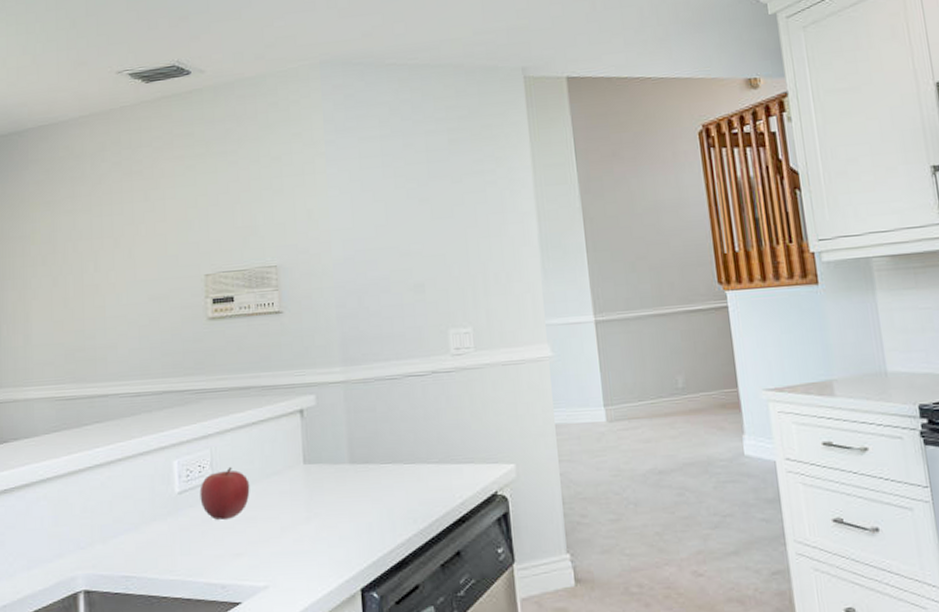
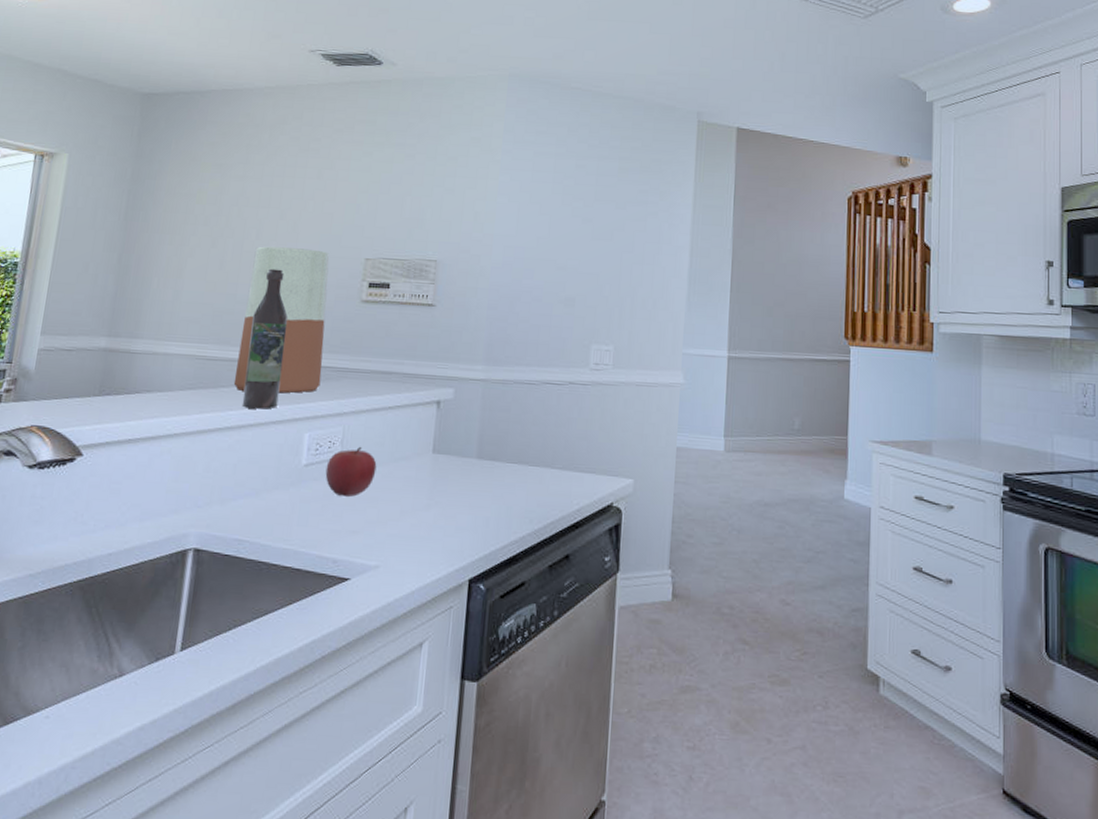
vase: none [95,273,181,427] -> present [233,246,329,393]
wine bottle: none [104,298,142,443] -> present [241,268,288,409]

